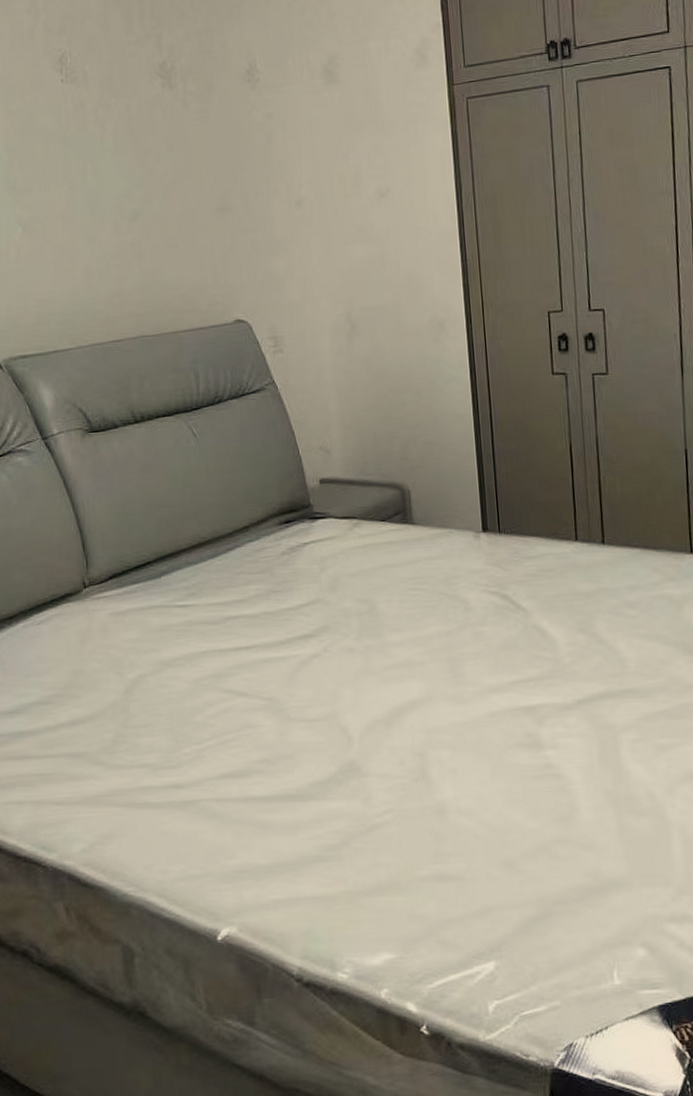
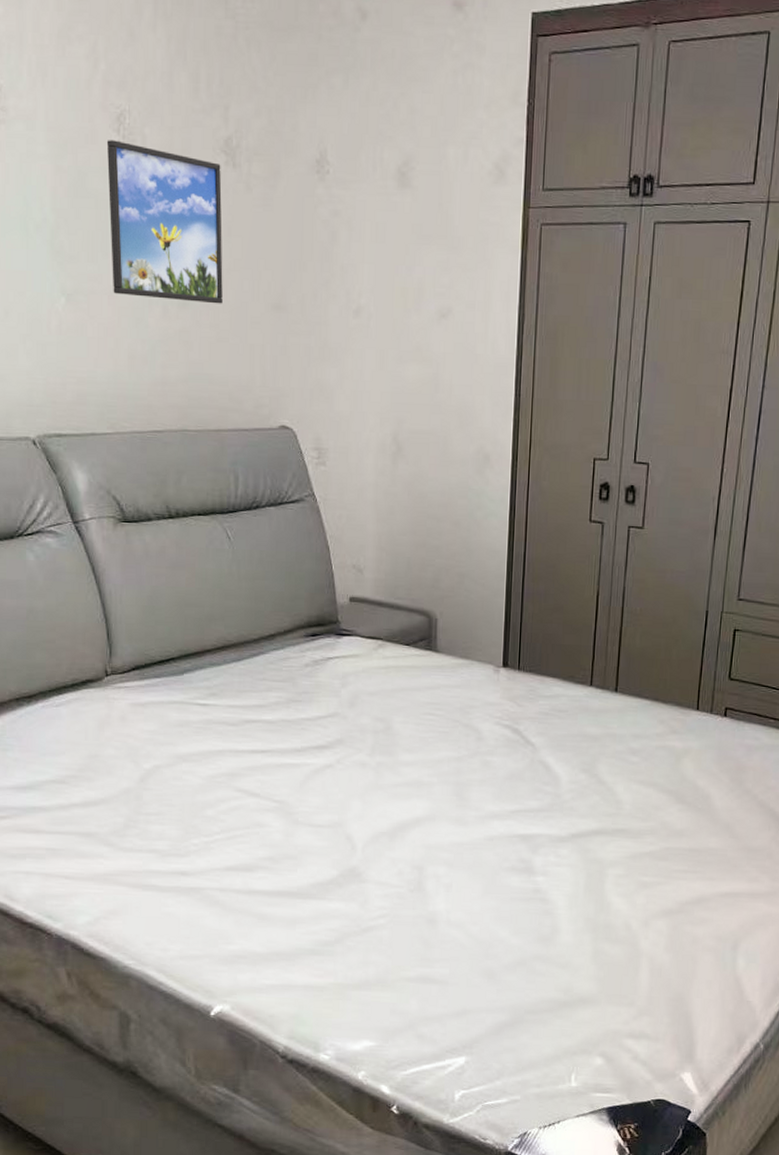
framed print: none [51,79,170,218] -> present [106,140,223,304]

